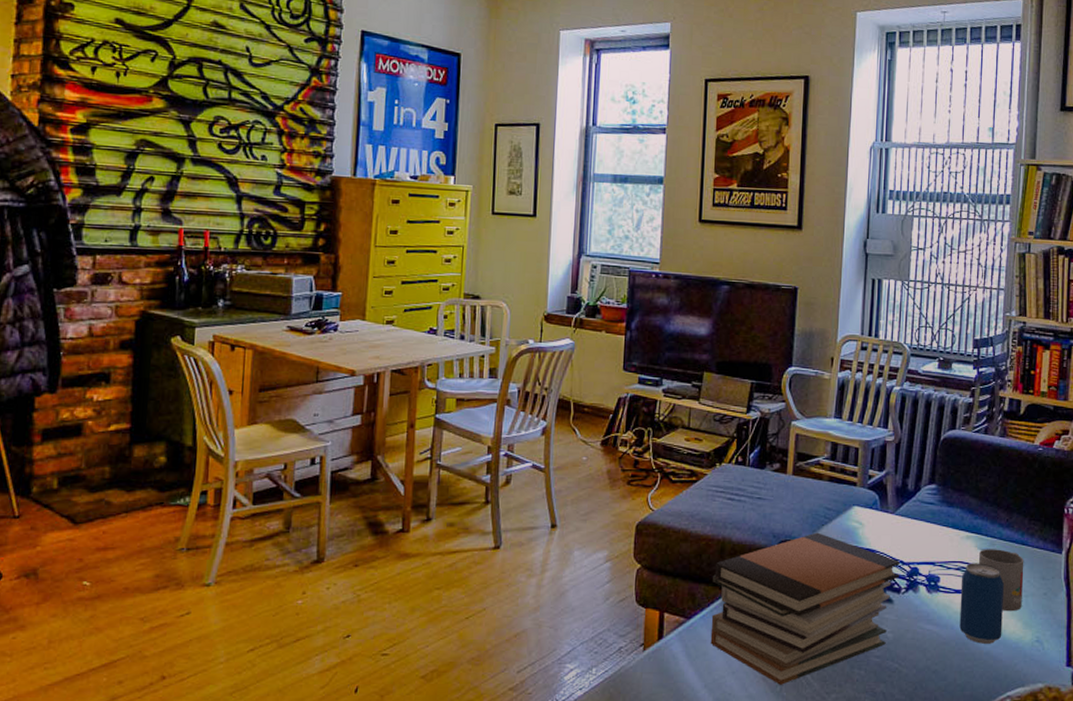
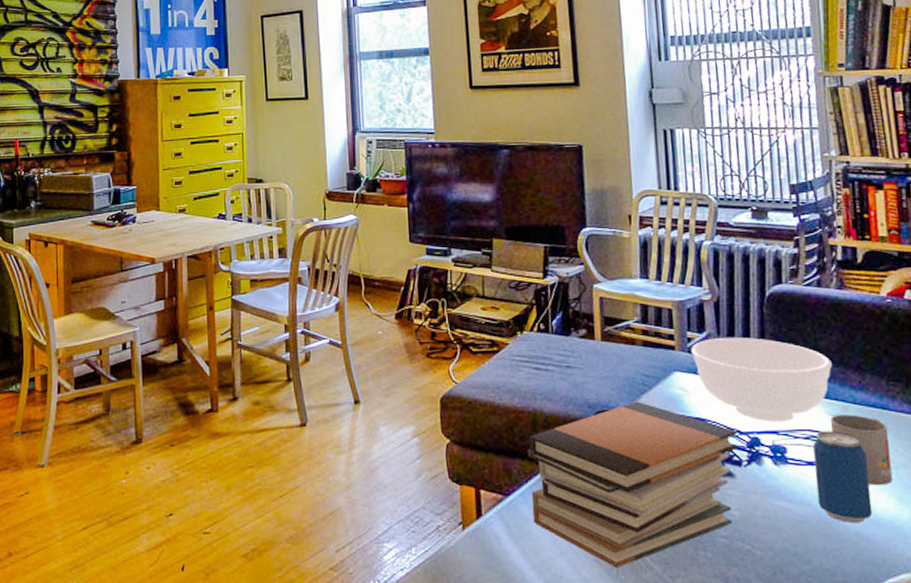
bowl: none [870,477,987,555] -> present [691,338,832,423]

